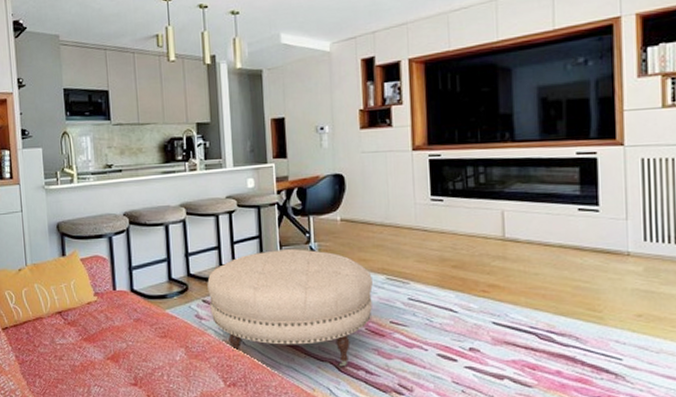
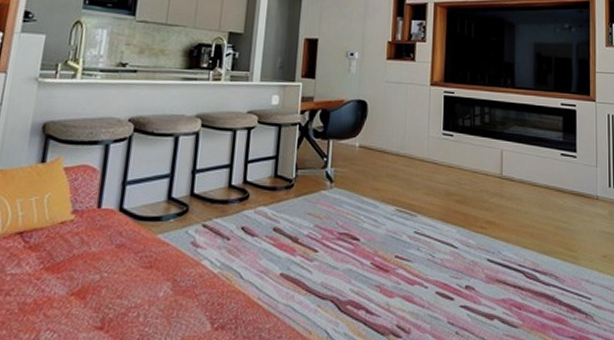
ottoman: present [207,249,373,367] -> none [209,173,383,306]

